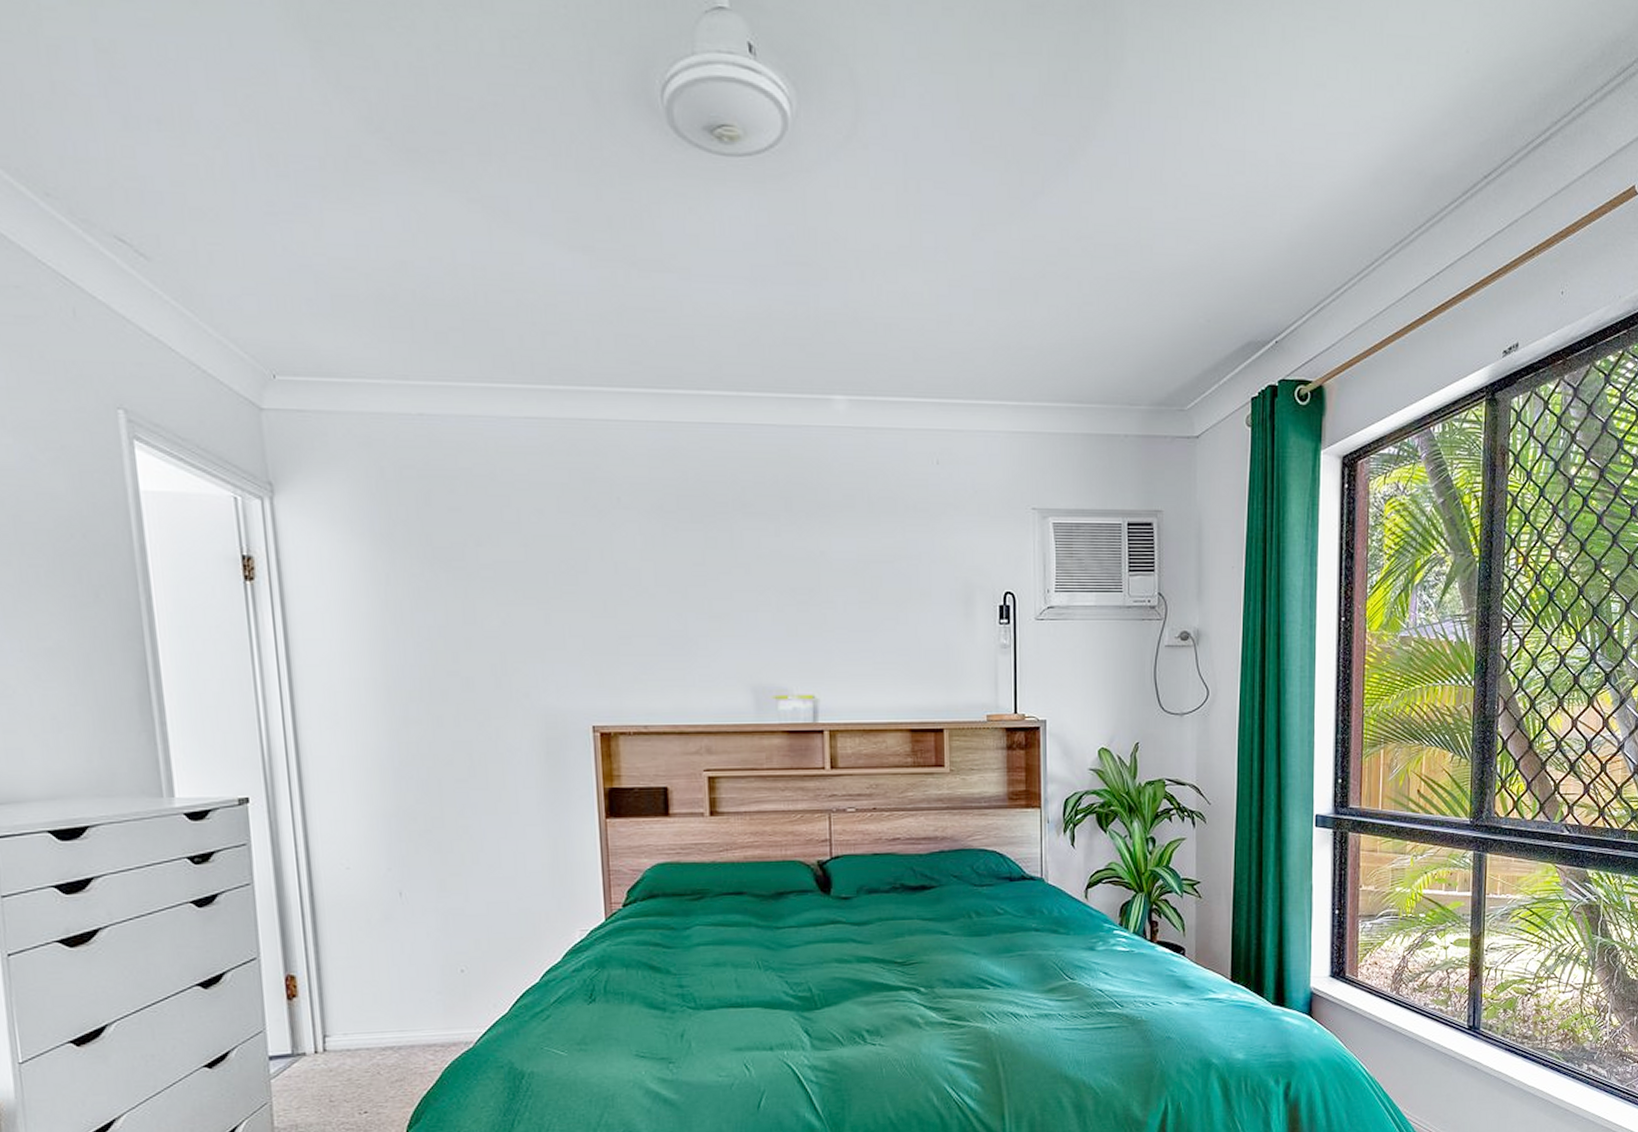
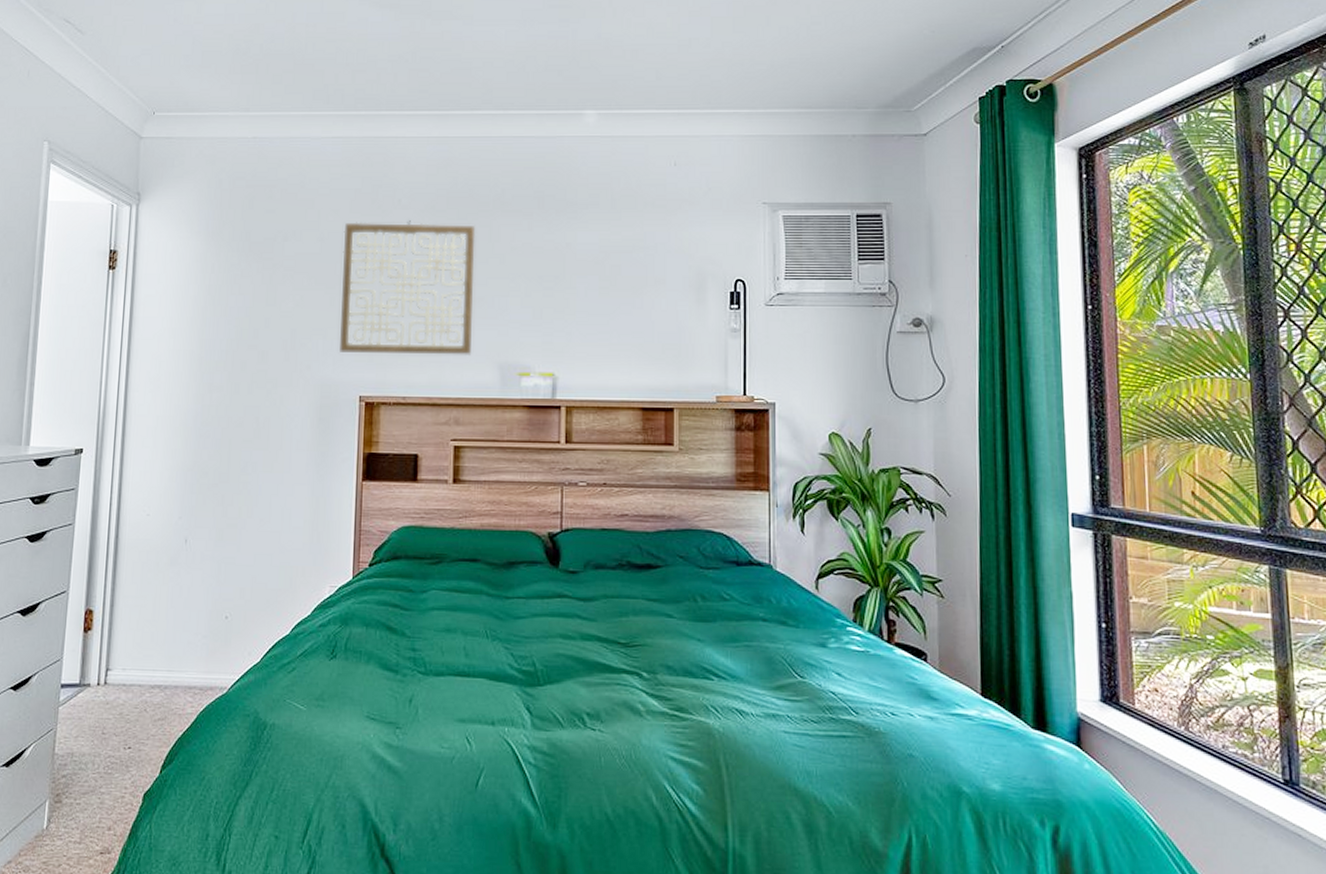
wall art: none [552,523,719,678] -> present [340,220,476,355]

